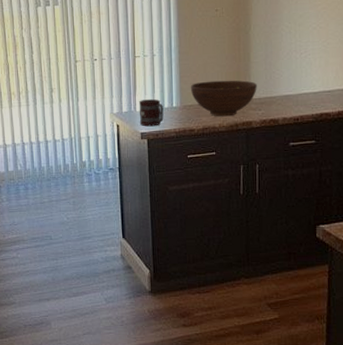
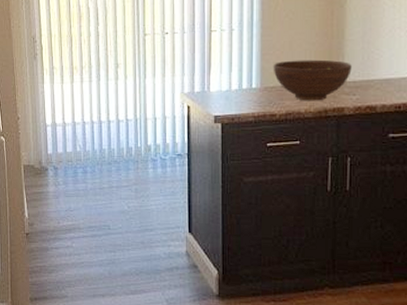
mug: present [138,99,164,127] -> none [213,79,241,109]

